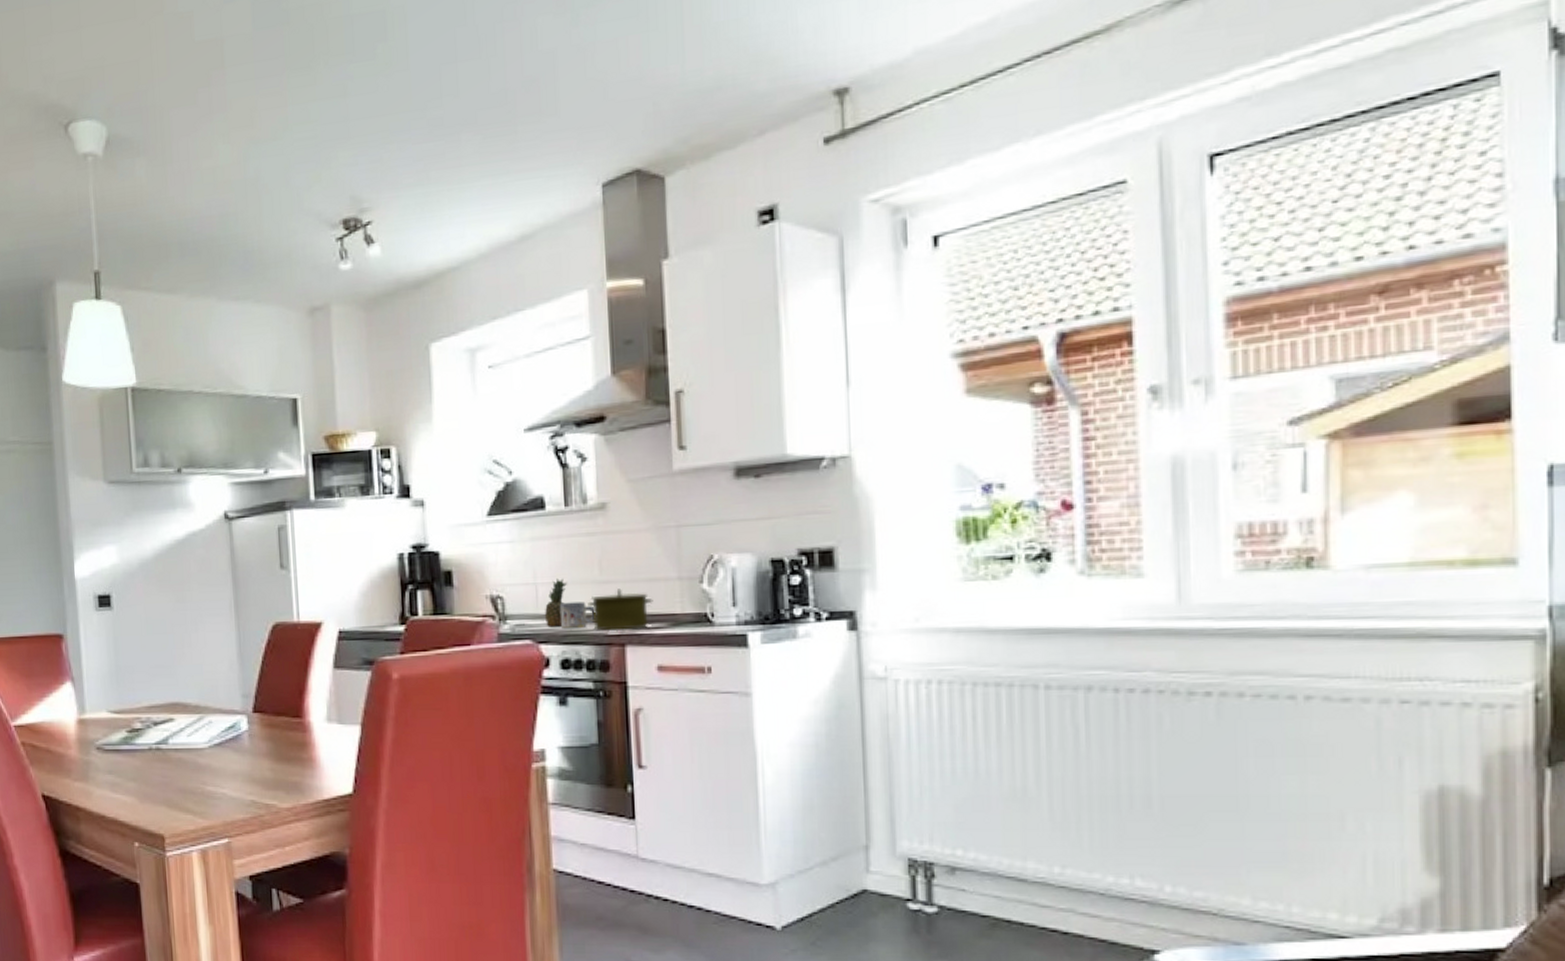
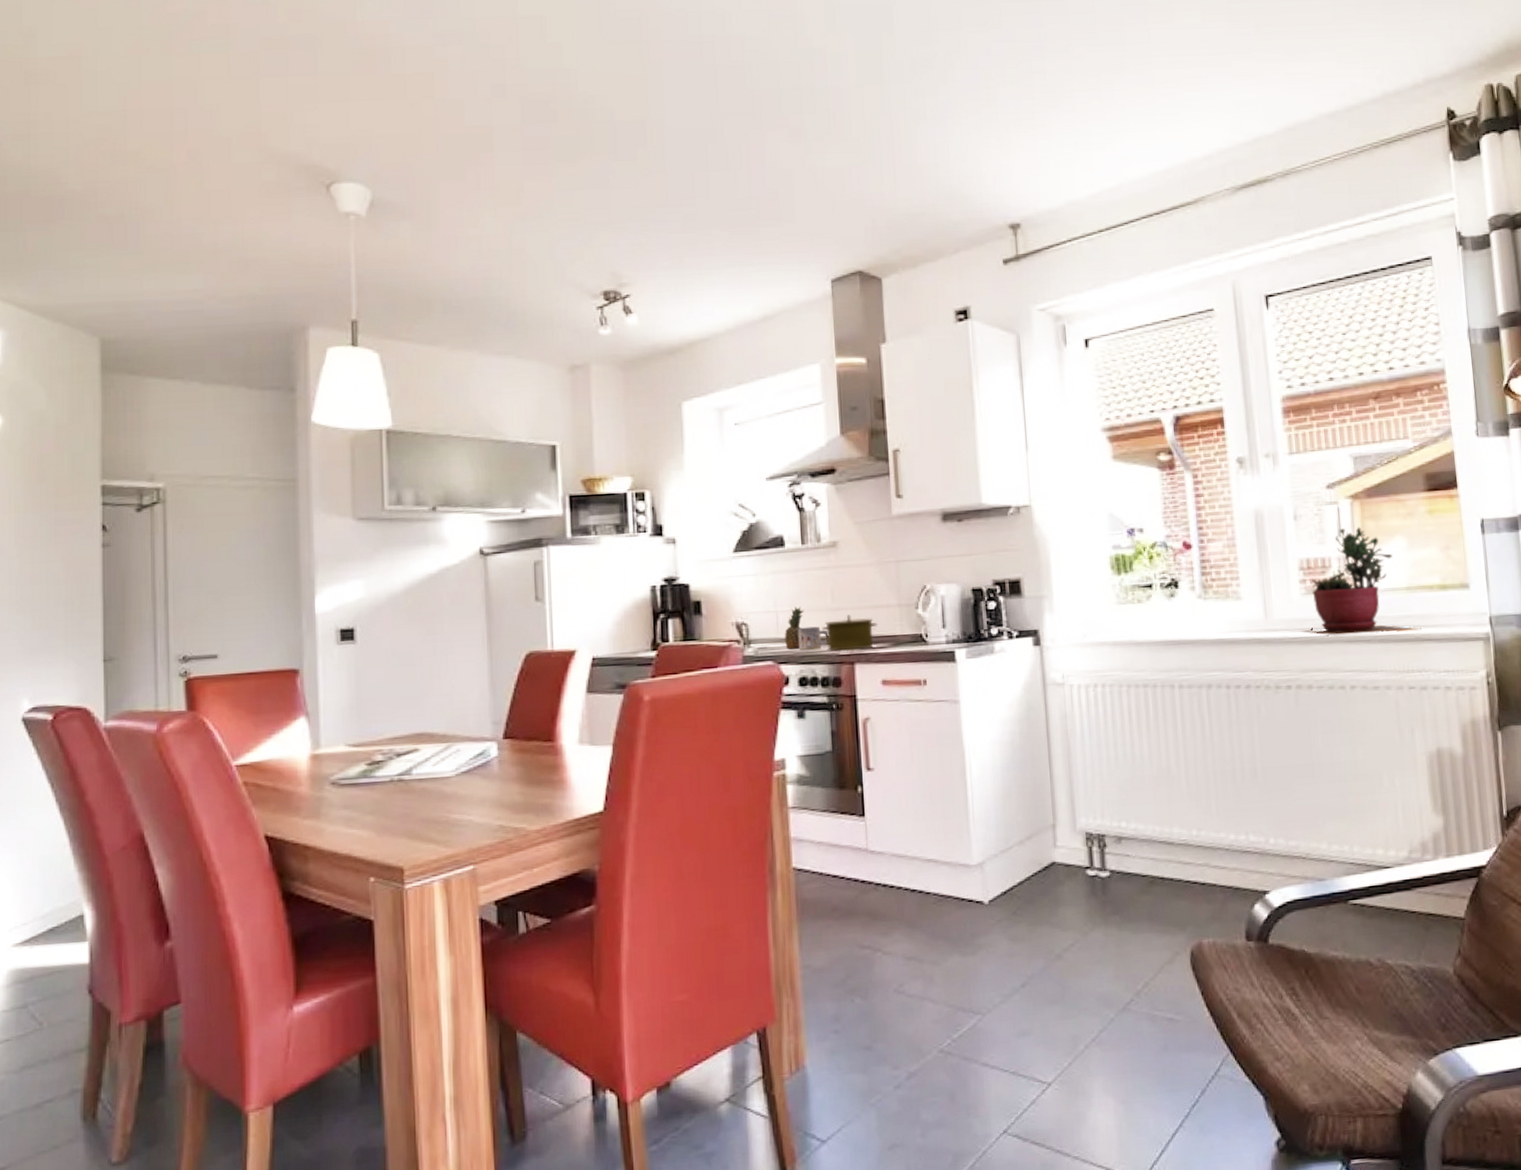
succulent plant: none [1231,477,1430,628] -> present [1300,526,1422,636]

